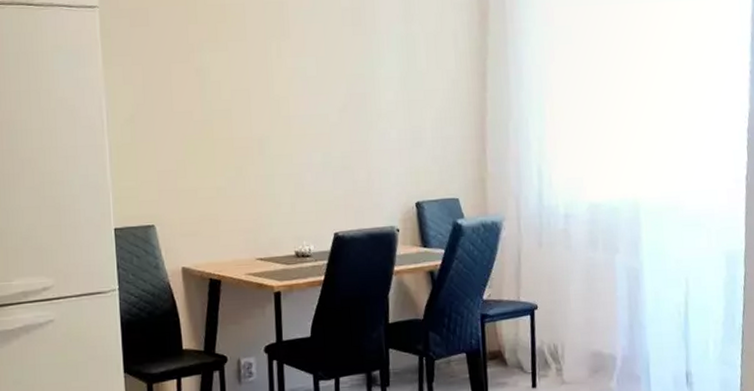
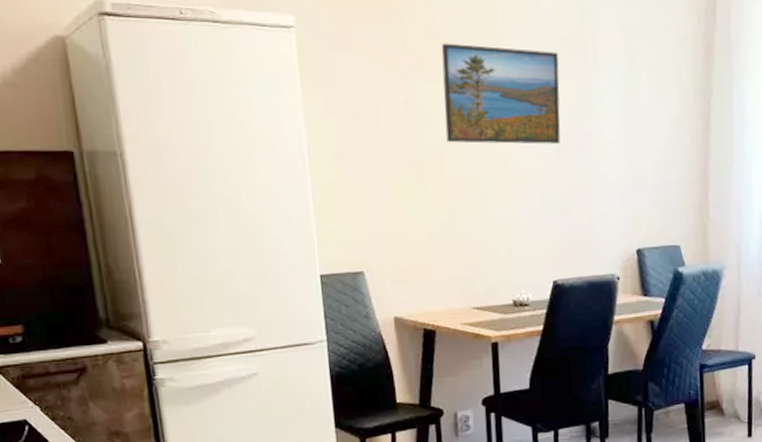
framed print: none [230,16,341,106] -> present [441,43,561,144]

